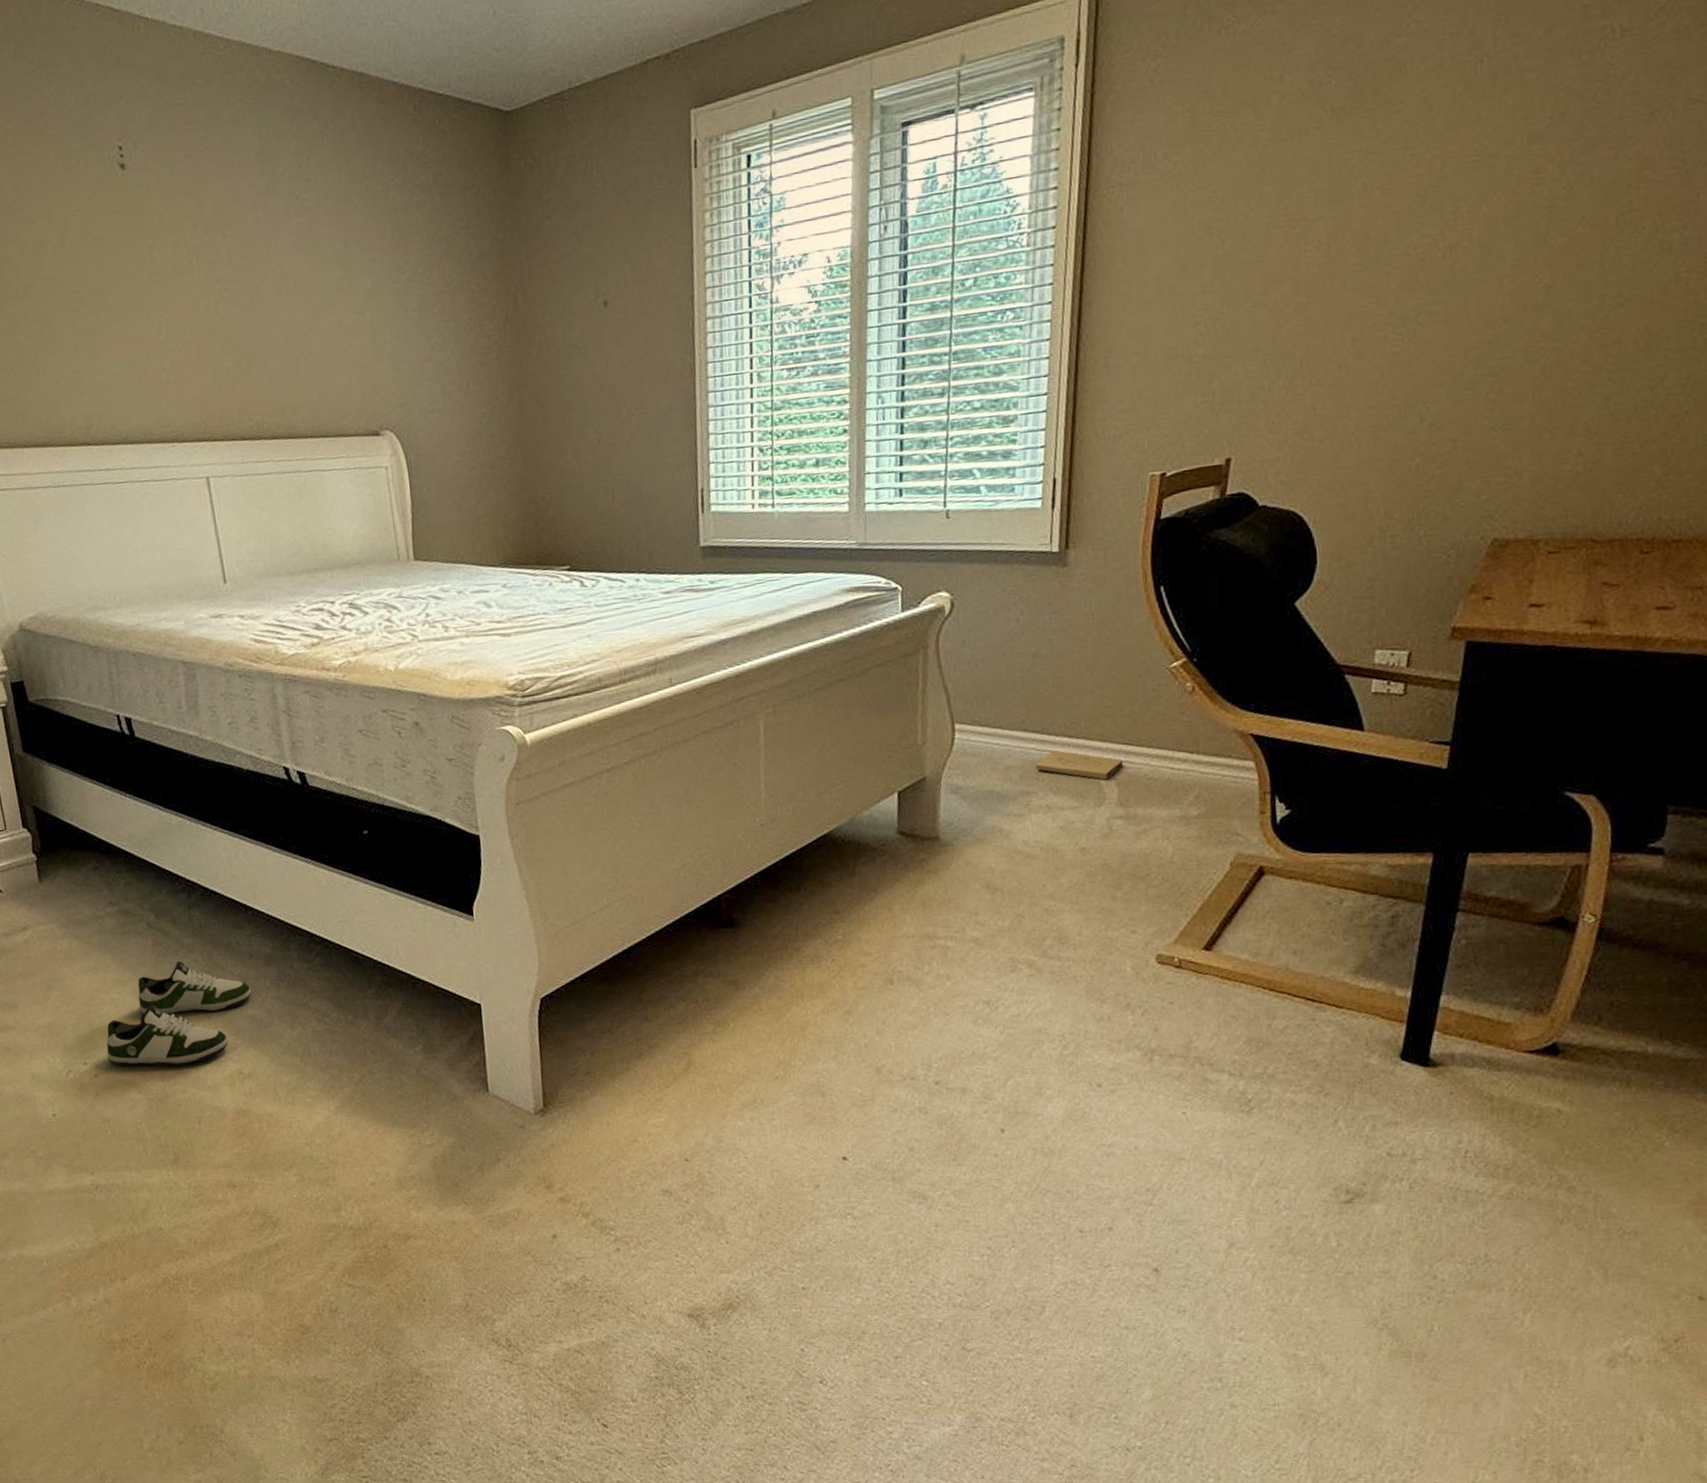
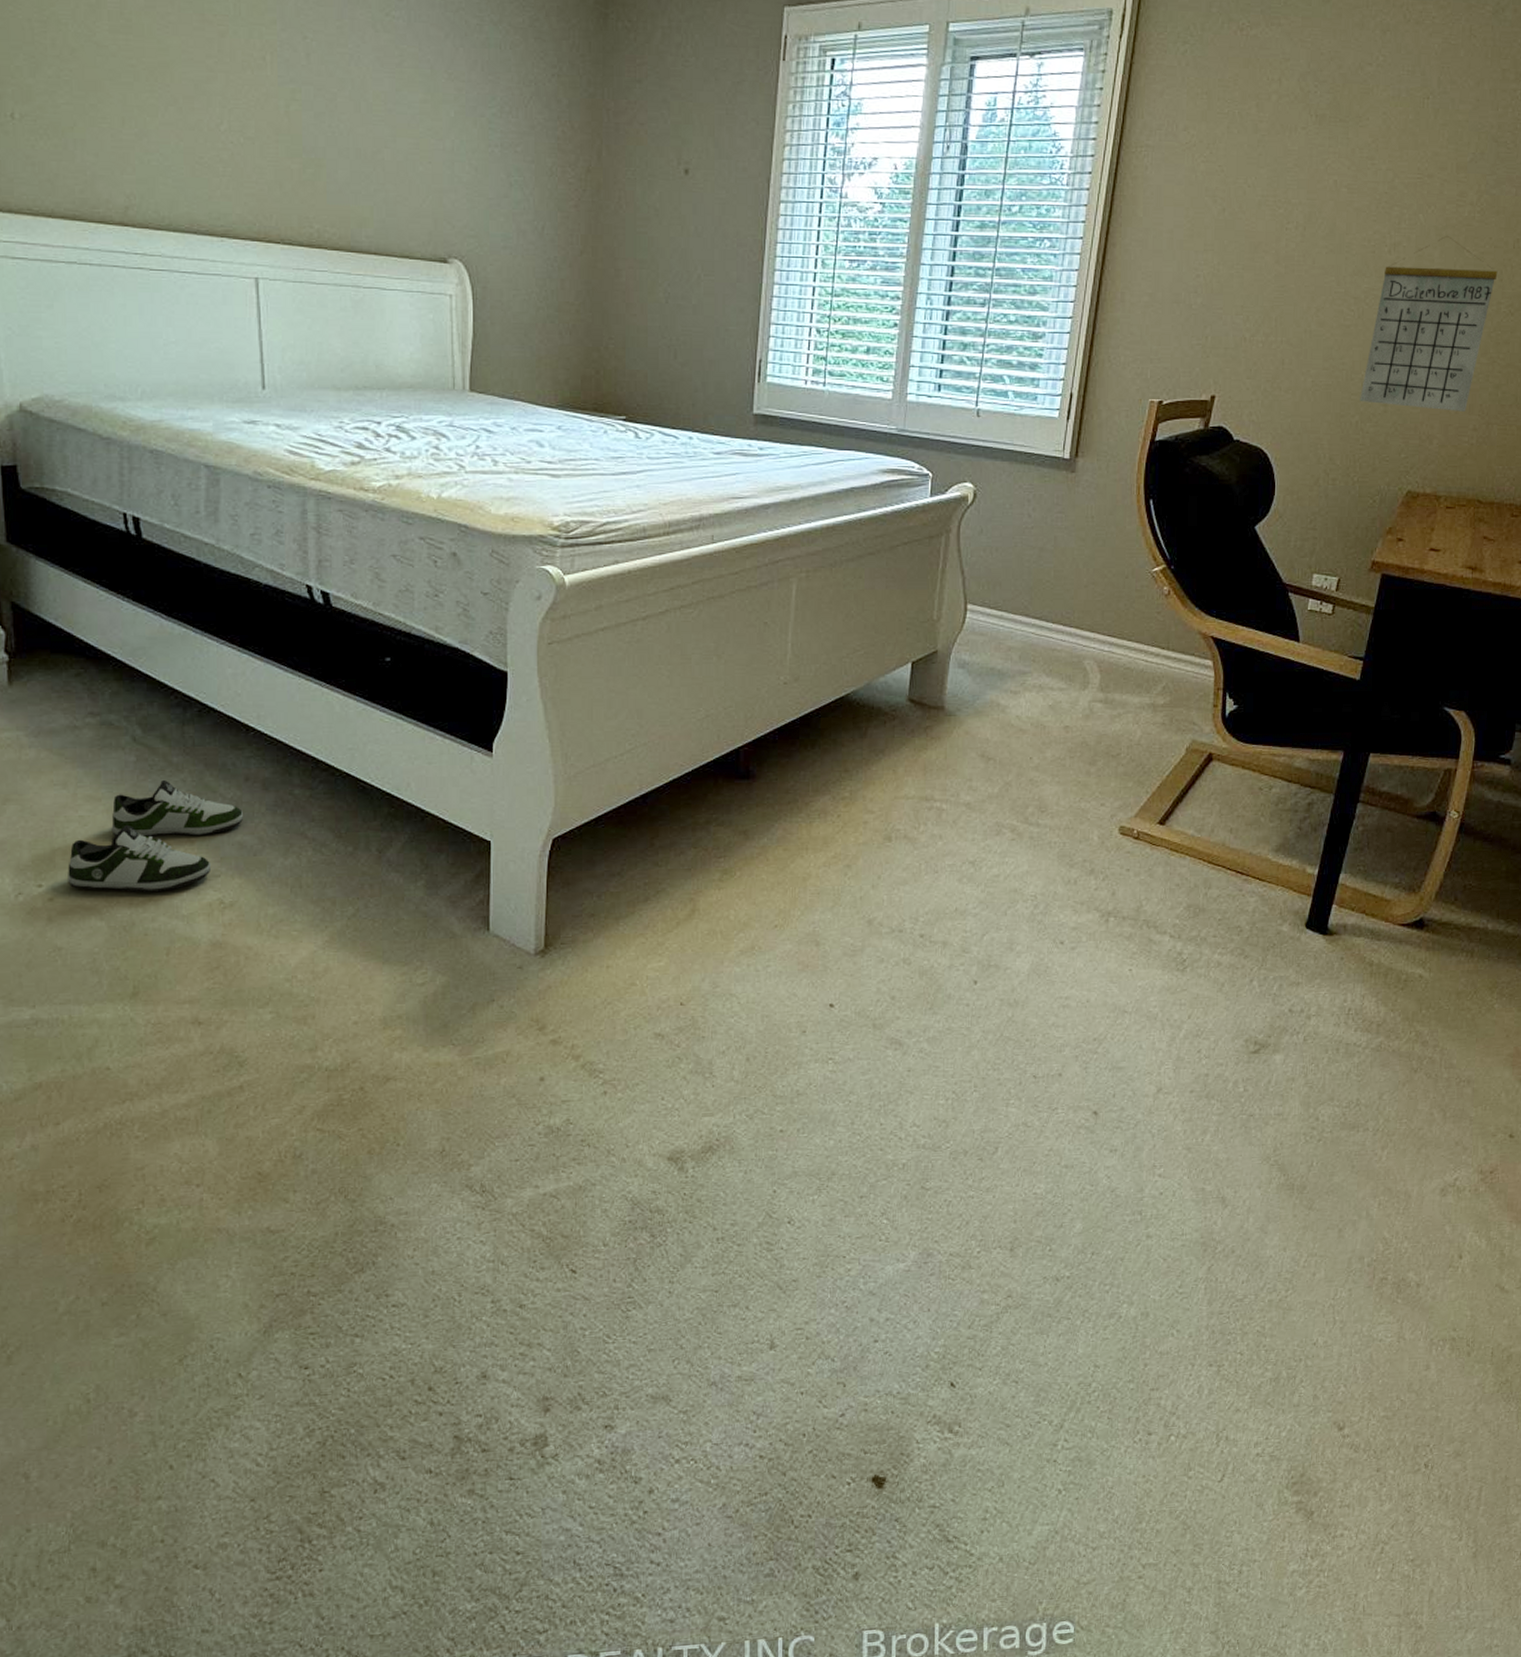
box: present [1035,750,1124,780] -> none [1033,637,1107,667]
calendar: none [1419,223,1597,441] -> present [1360,235,1498,412]

